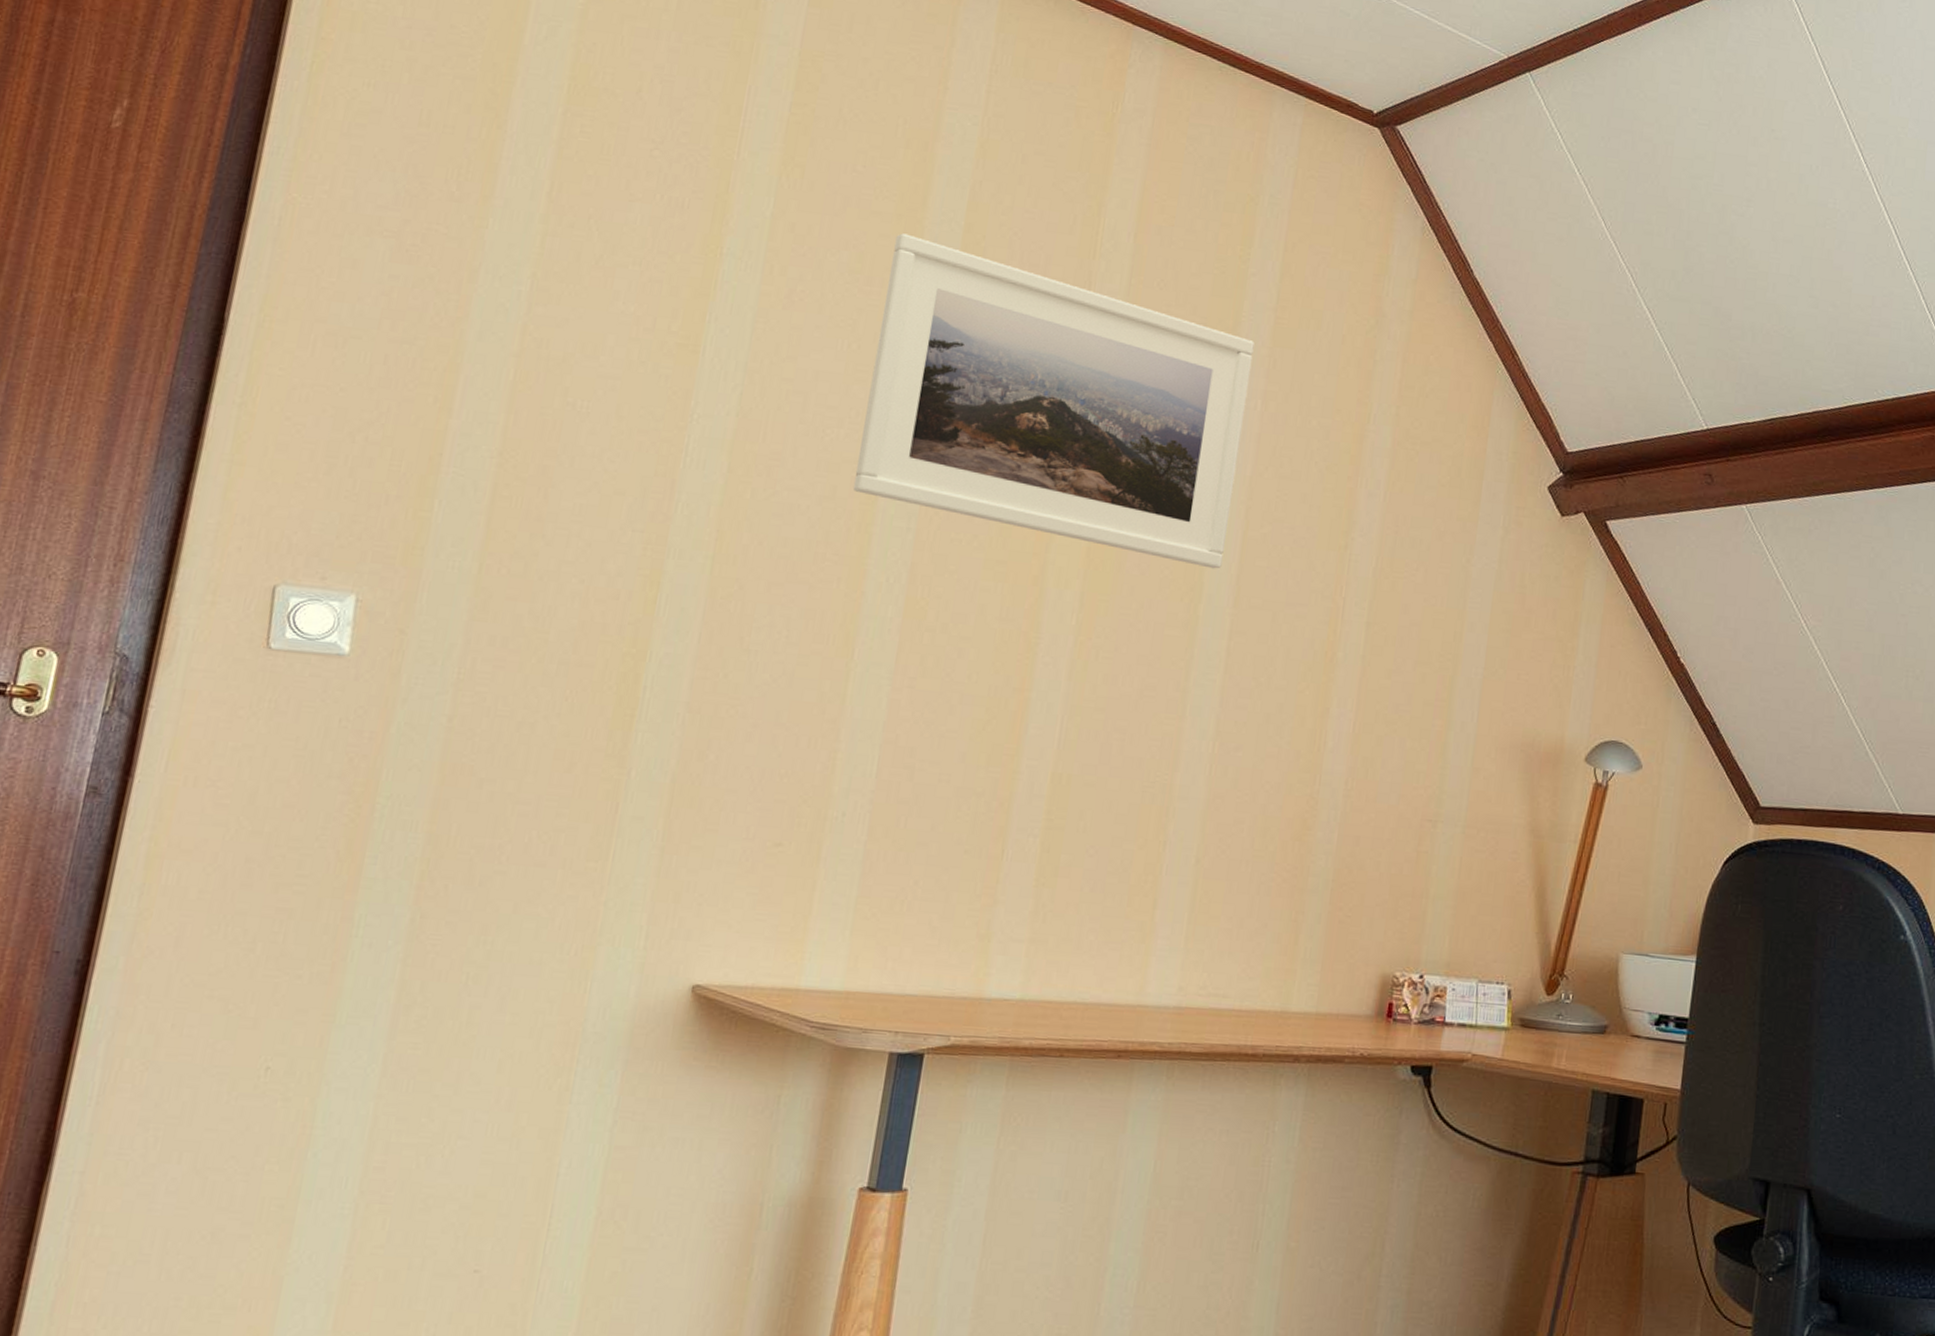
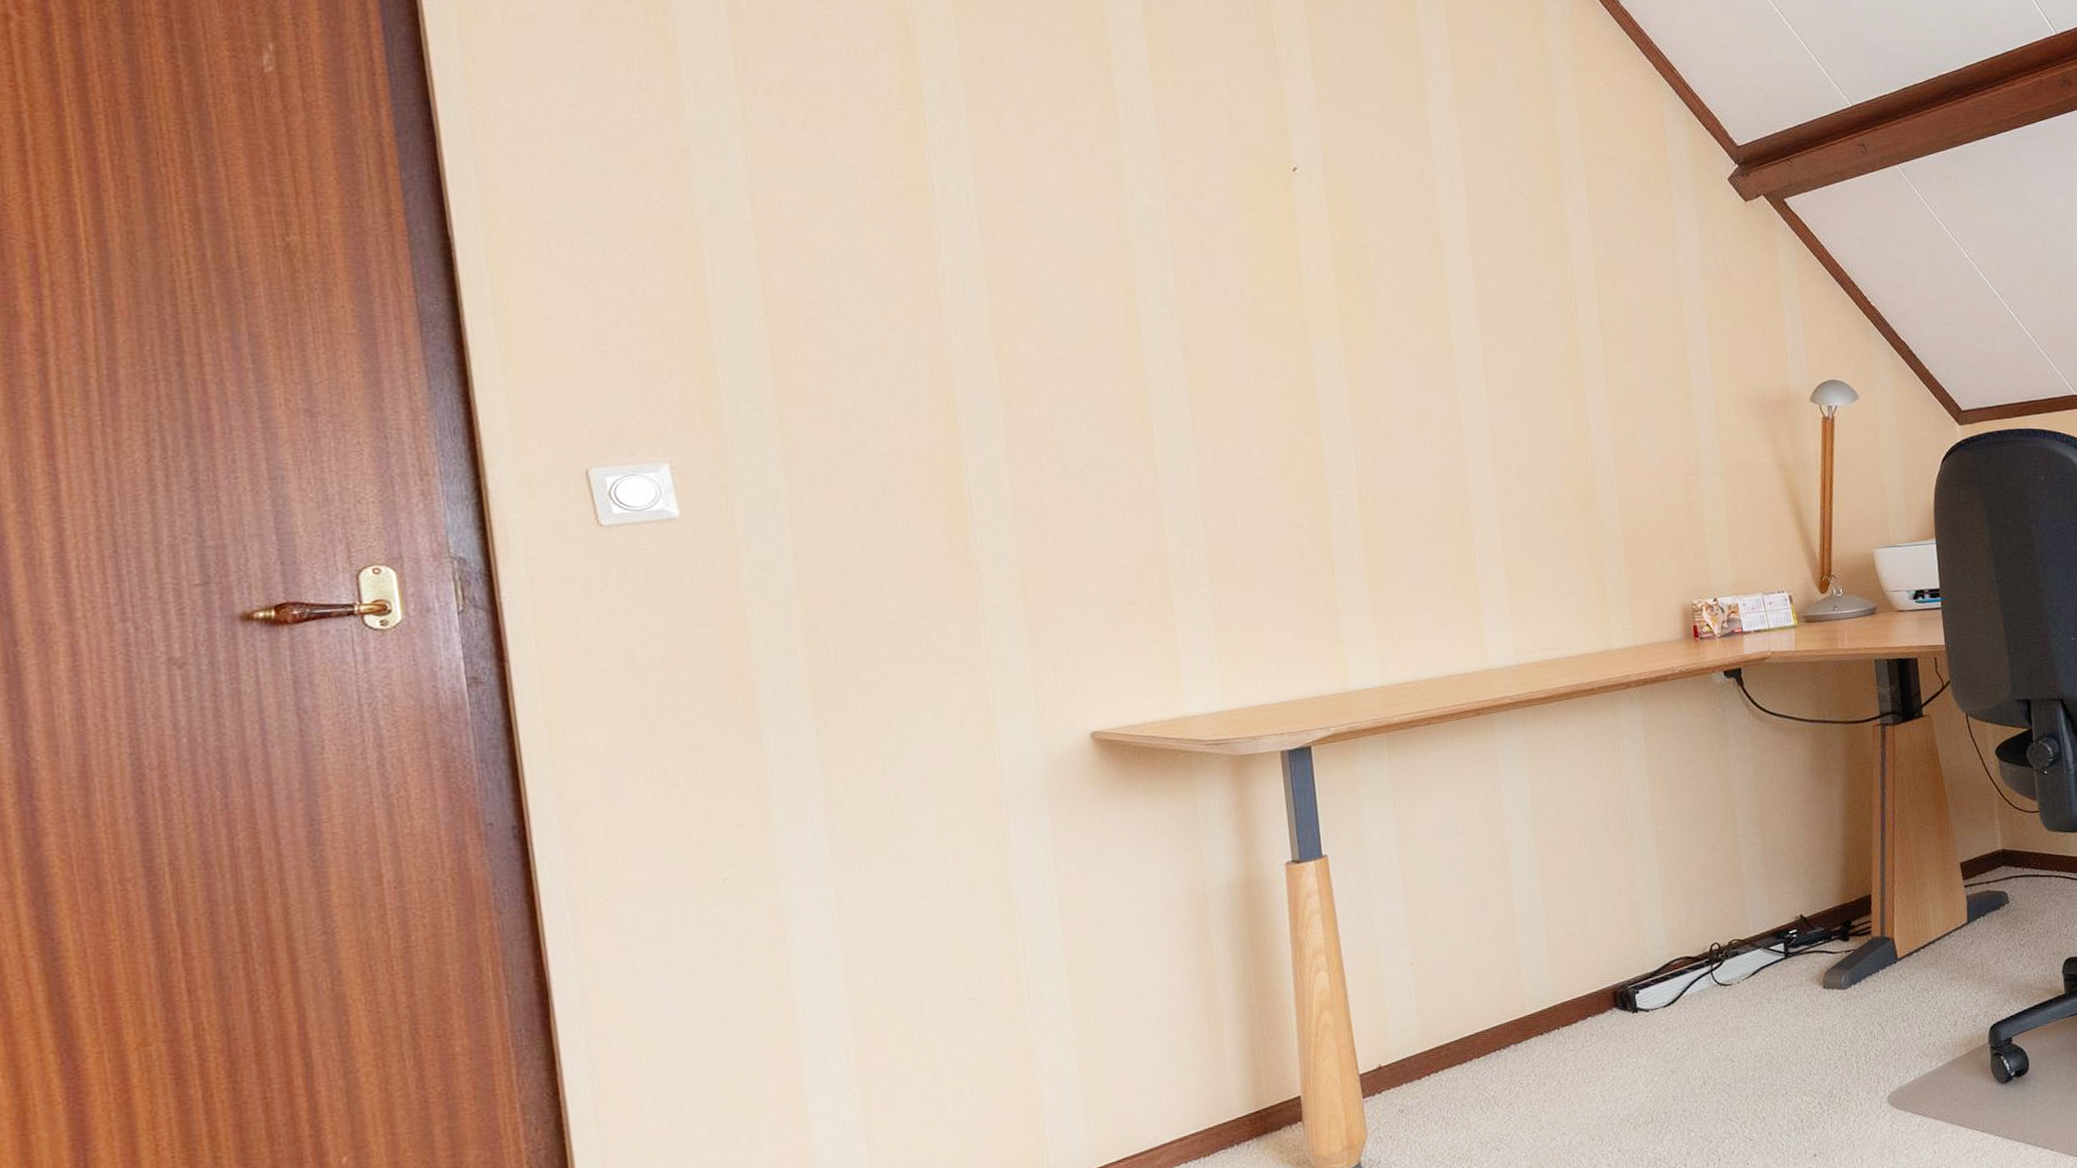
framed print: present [852,233,1255,569] -> none [1084,50,1461,300]

